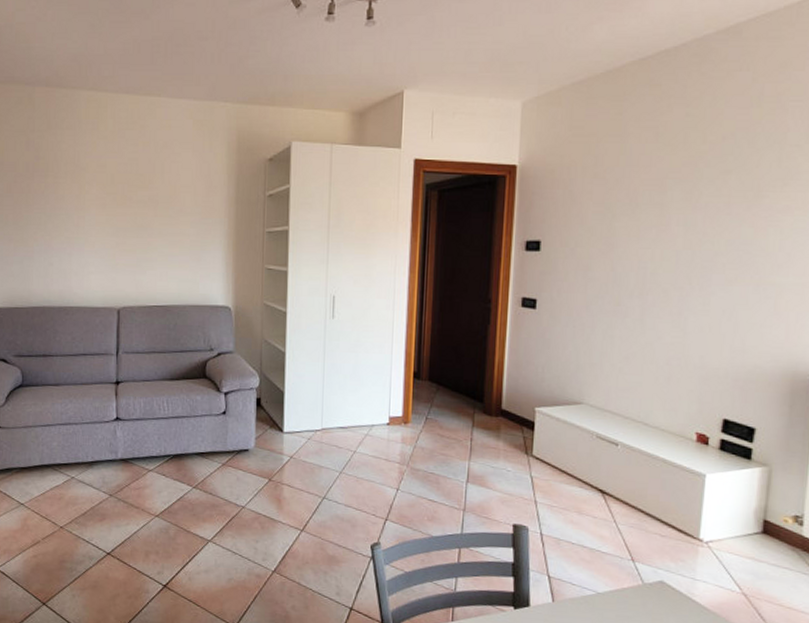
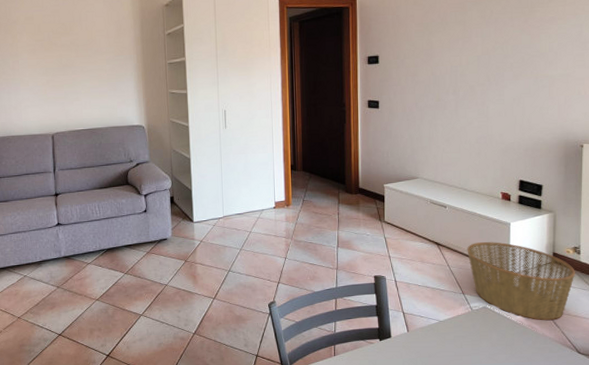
basket: none [642,495,794,610] -> present [467,242,575,321]

